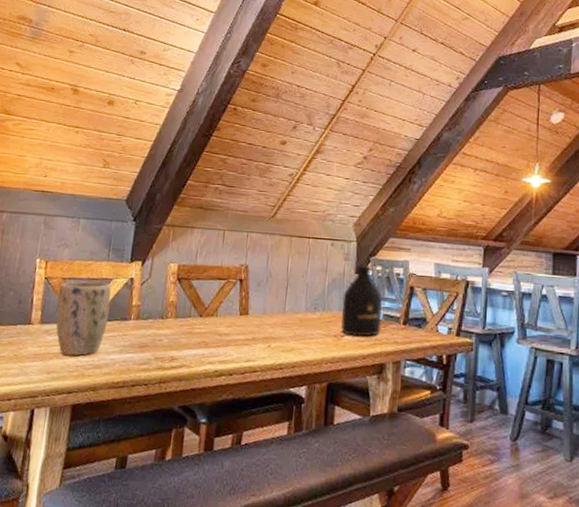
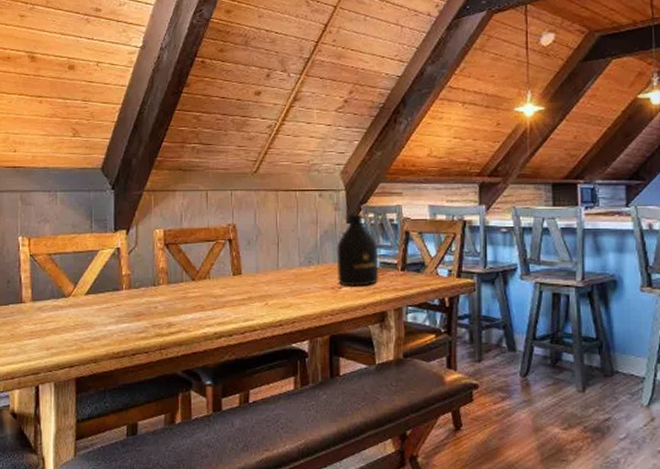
plant pot: present [55,281,111,356] -> none [45,254,100,331]

